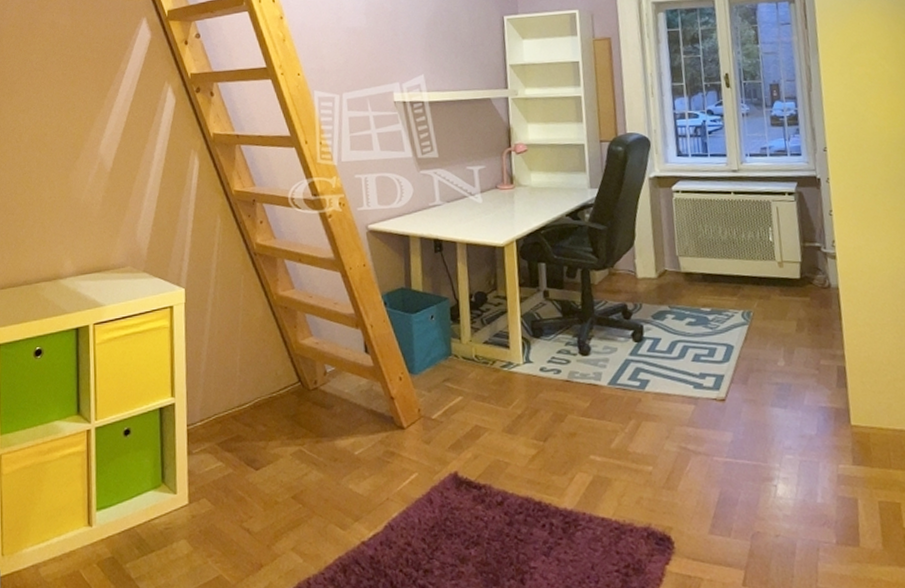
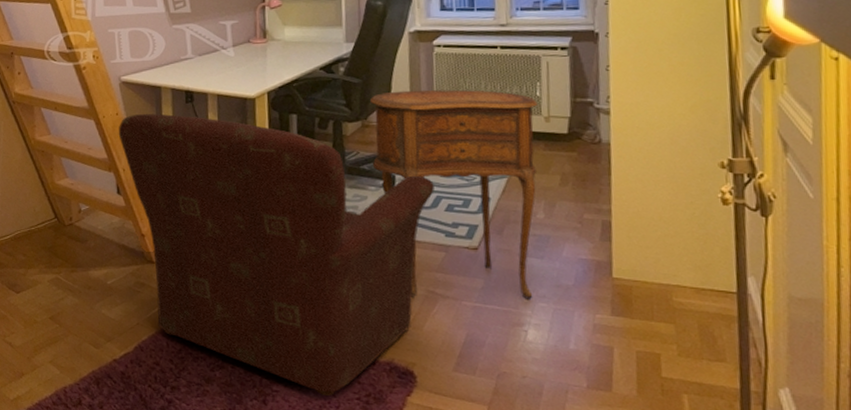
armchair: none [365,264,681,571] -> present [118,114,434,397]
side table: none [615,235,780,455] -> present [369,89,538,299]

